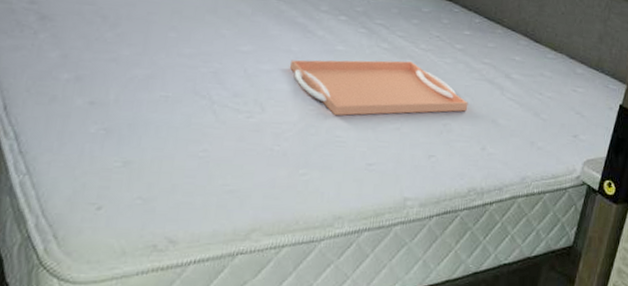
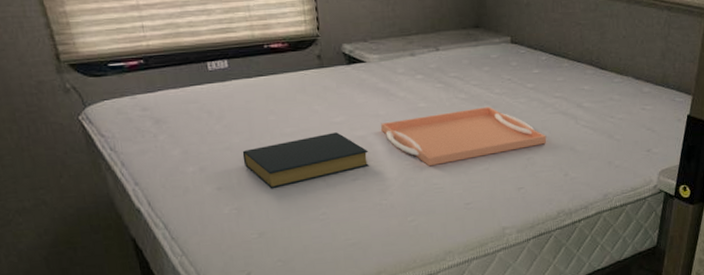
hardback book: none [128,61,271,114] -> present [242,132,369,189]

